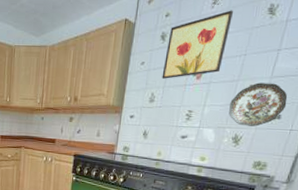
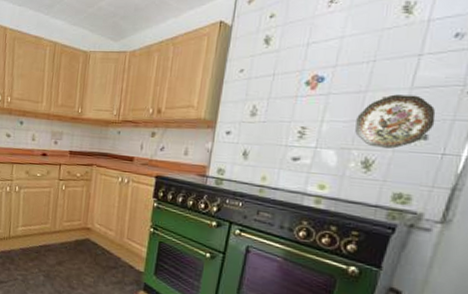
wall art: present [162,10,233,79] -> none [266,9,356,89]

